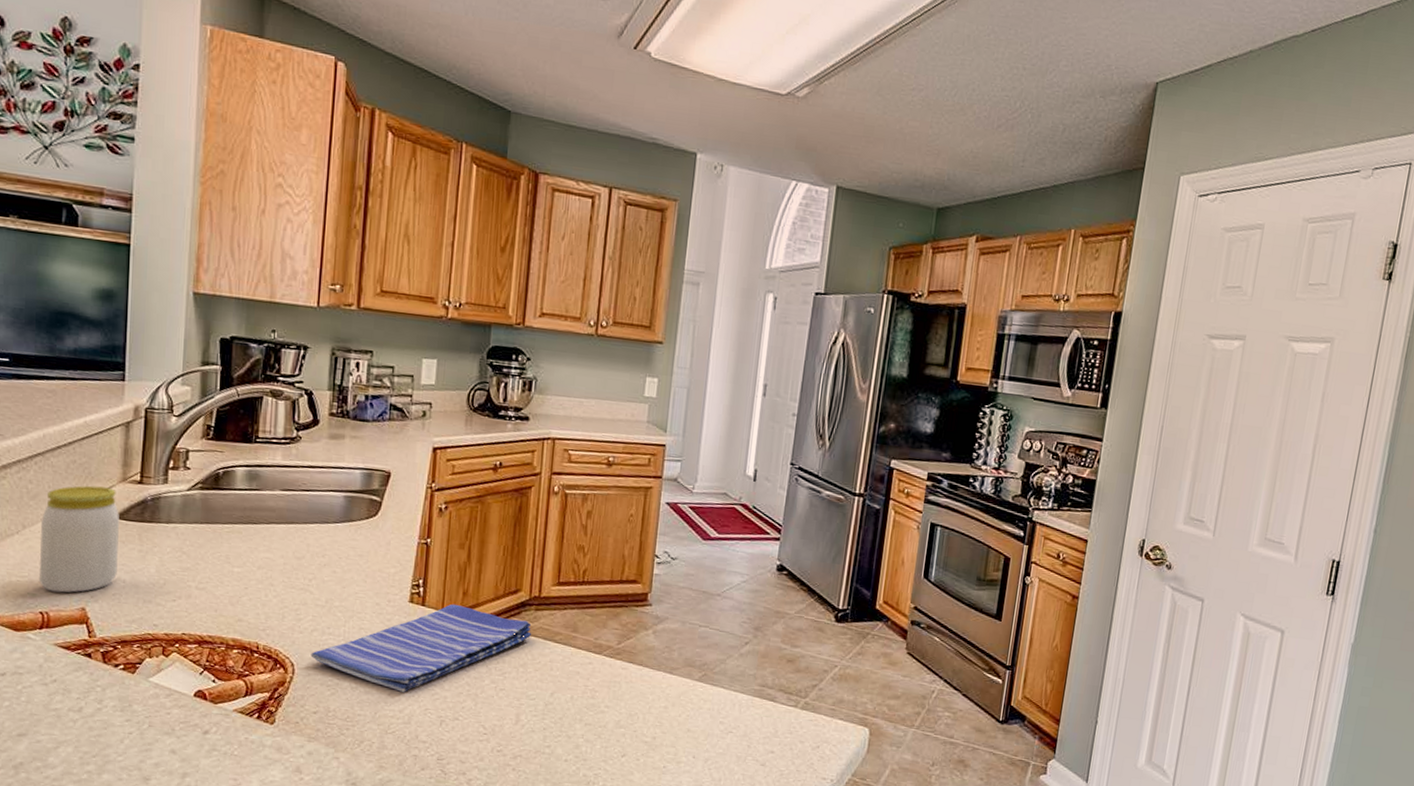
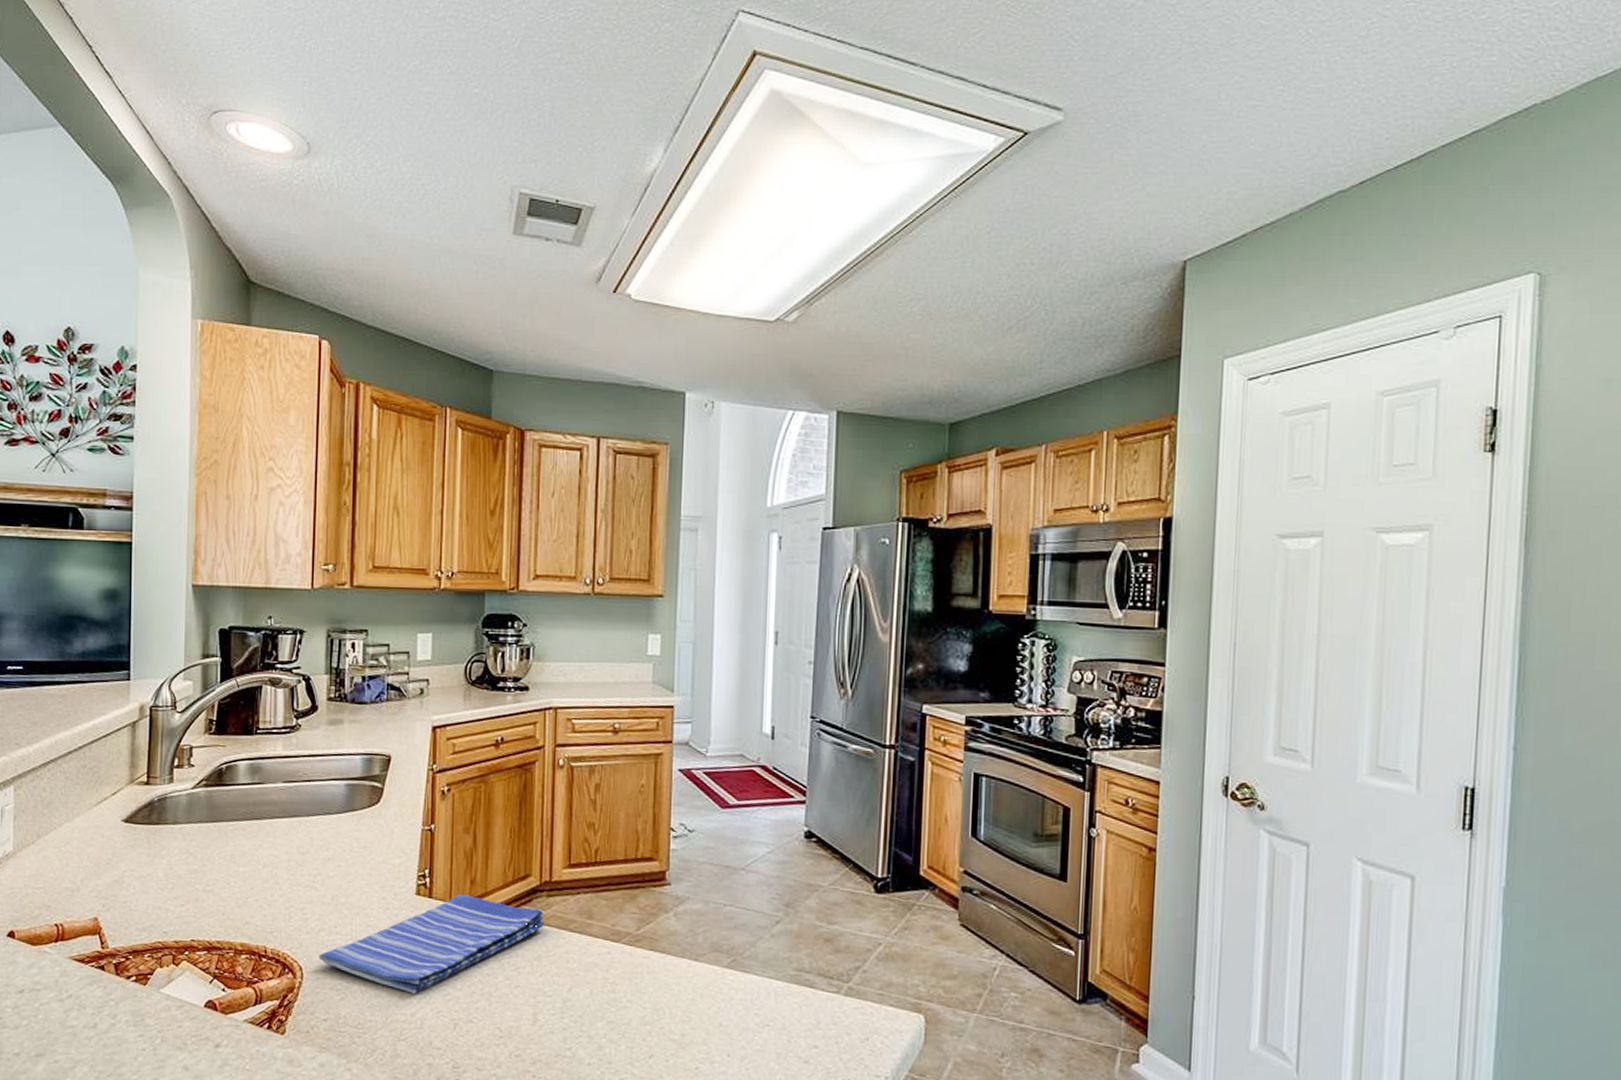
jar: present [40,485,119,593] -> none [54,790,128,903]

